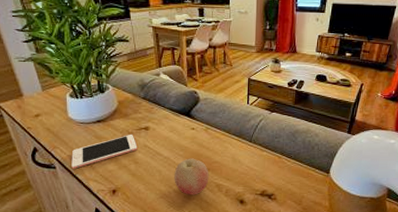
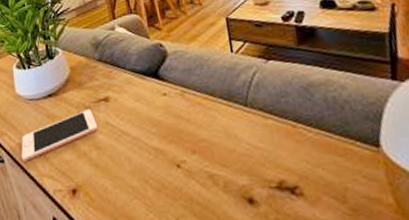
fruit: present [174,158,209,195] -> none [148,136,197,193]

